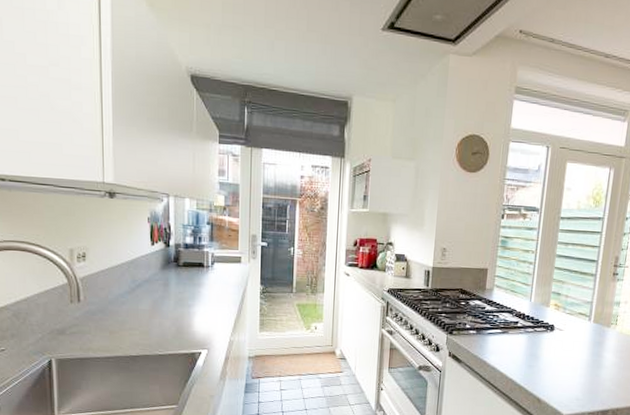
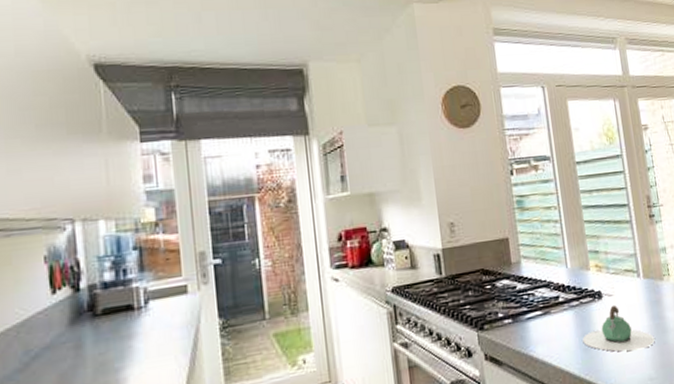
teapot: none [529,338,589,376] -> present [582,305,655,352]

